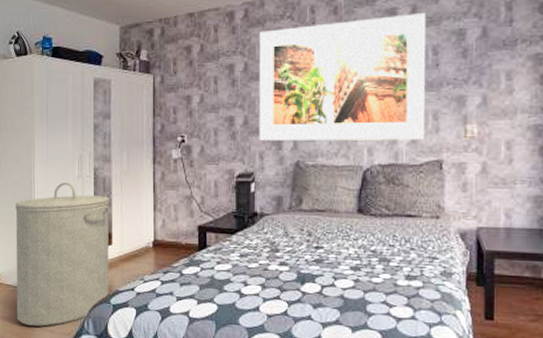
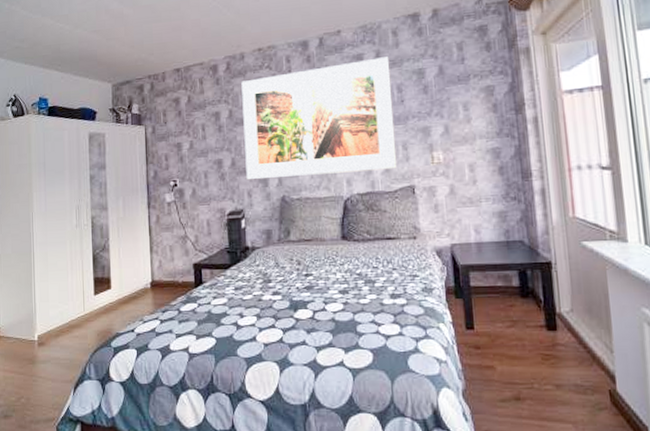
laundry hamper: present [15,182,110,327] -> none [15,232,109,376]

